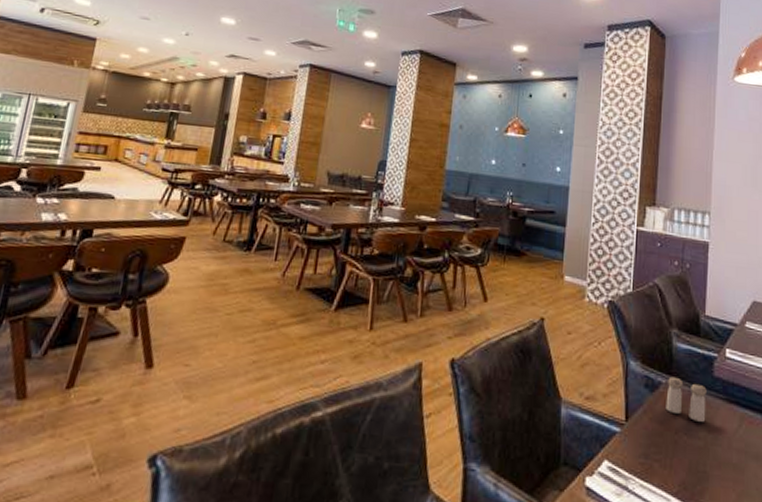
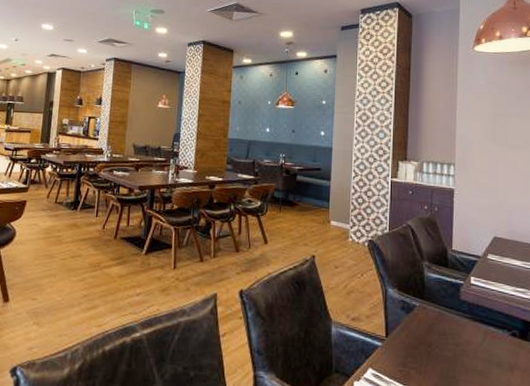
salt and pepper shaker: present [665,376,707,422] -> none [419,300,455,337]

